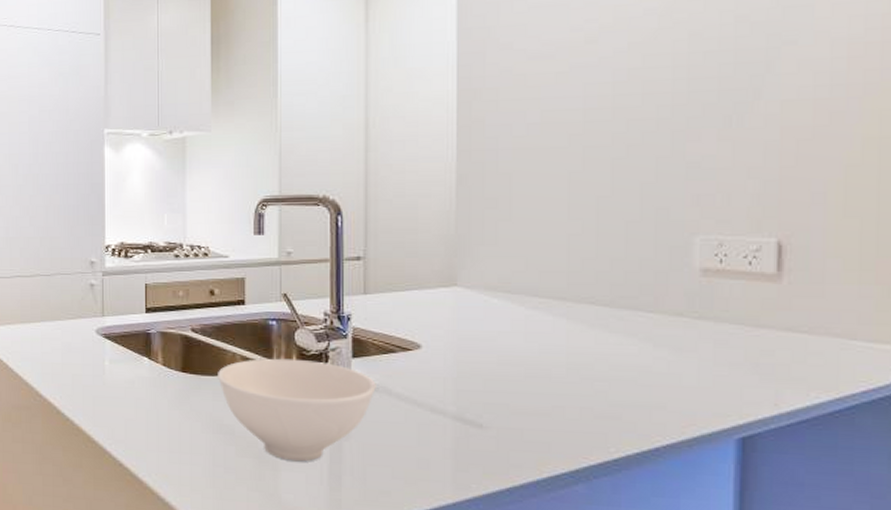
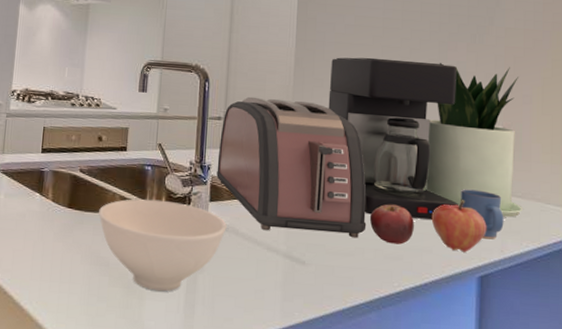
toaster: none [359,228,567,395] -> present [216,96,367,238]
coffee maker: none [506,161,707,368] -> present [328,57,459,220]
fruit: none [571,350,638,401] -> present [369,204,414,245]
planter: none [653,154,812,360] -> present [425,63,524,217]
fruit: none [664,340,751,408] -> present [431,200,487,252]
mug: none [709,326,779,390] -> present [461,189,504,240]

